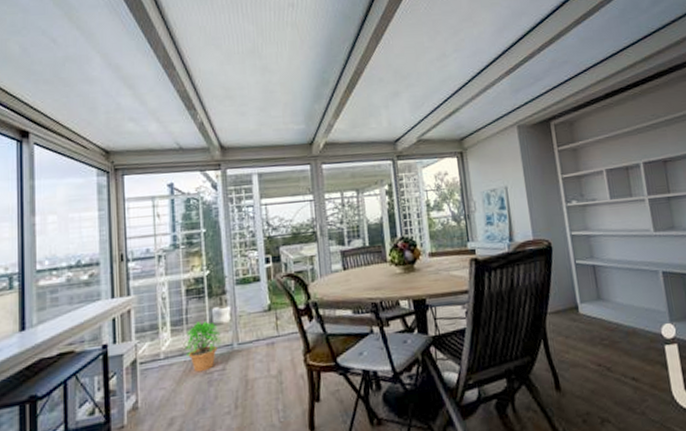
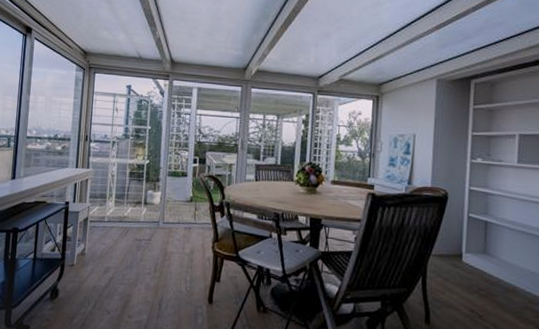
potted plant: present [184,321,222,373] -> none [123,199,151,238]

